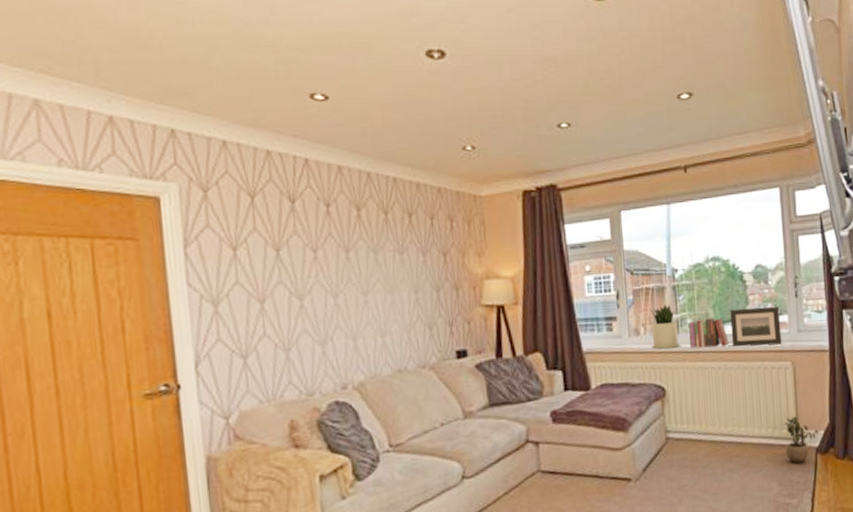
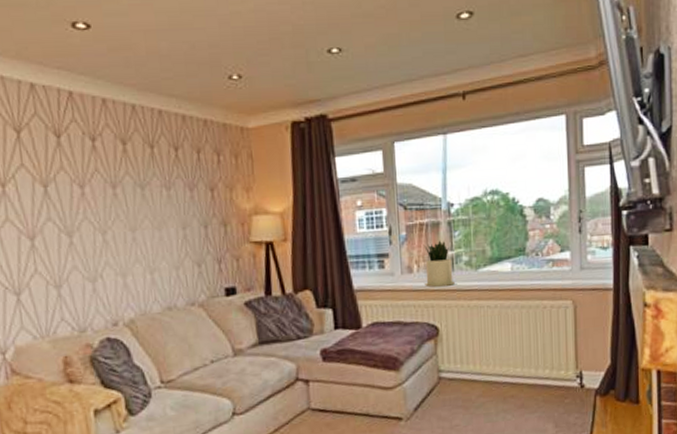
books: present [688,317,729,349] -> none [463,254,507,287]
picture frame: present [730,306,782,348] -> none [508,242,563,286]
potted plant: present [784,416,819,464] -> none [562,357,599,406]

